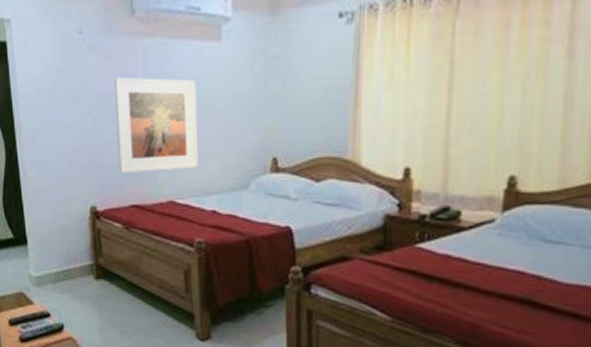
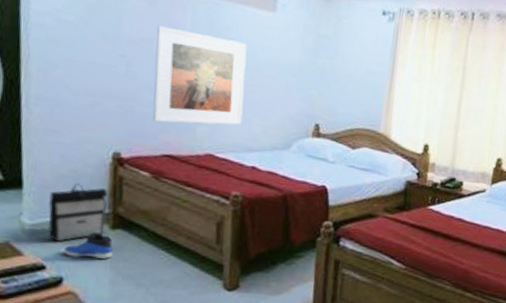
backpack: none [47,237,90,292] -> present [48,183,107,242]
sneaker: none [61,283,99,307] -> present [63,232,113,259]

